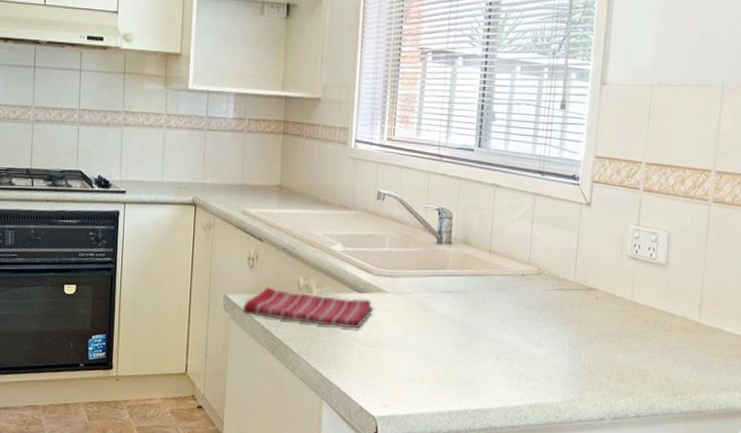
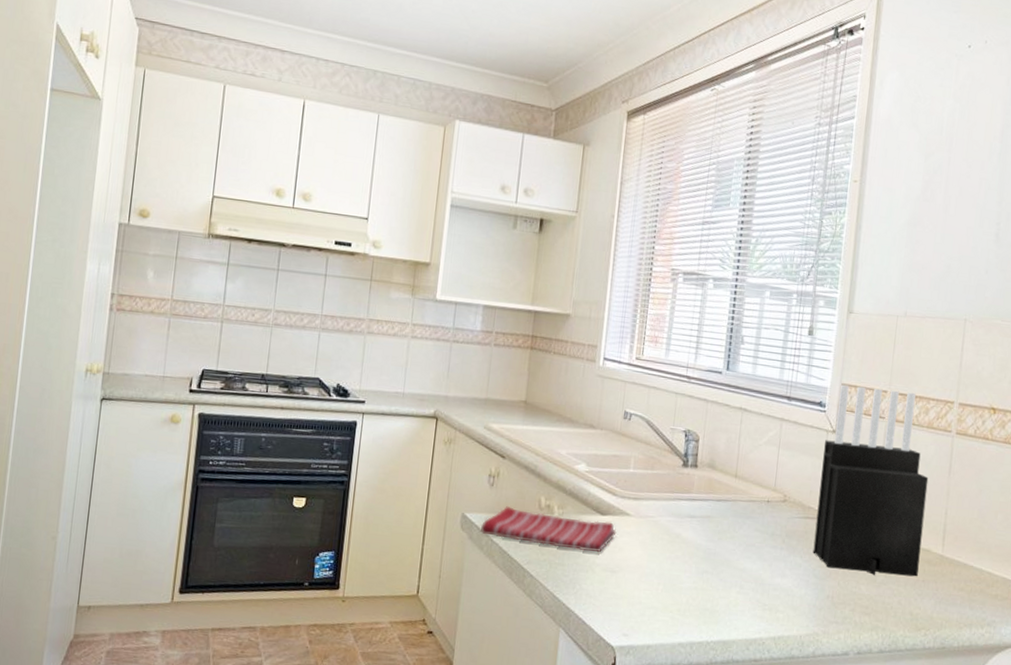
knife block: none [568,157,685,344] -> present [813,384,929,577]

